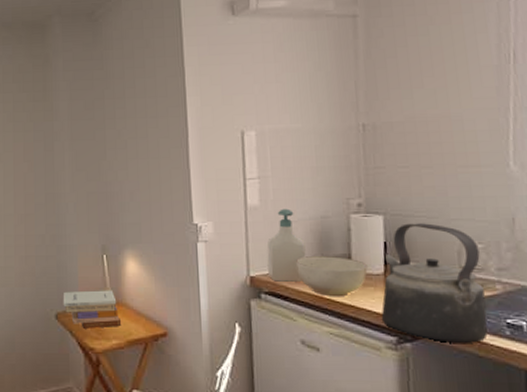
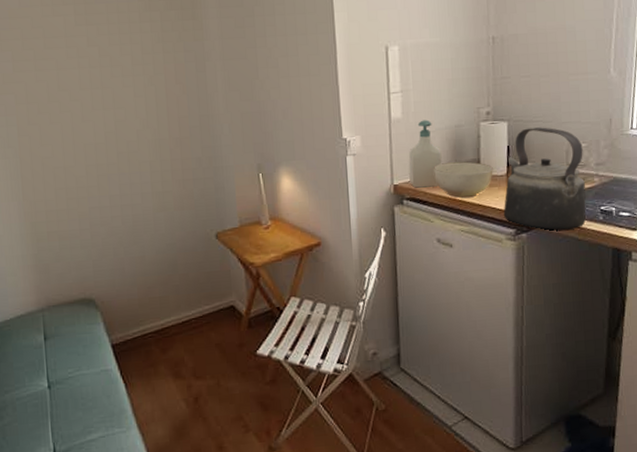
books: present [62,290,122,329] -> none [222,207,279,245]

